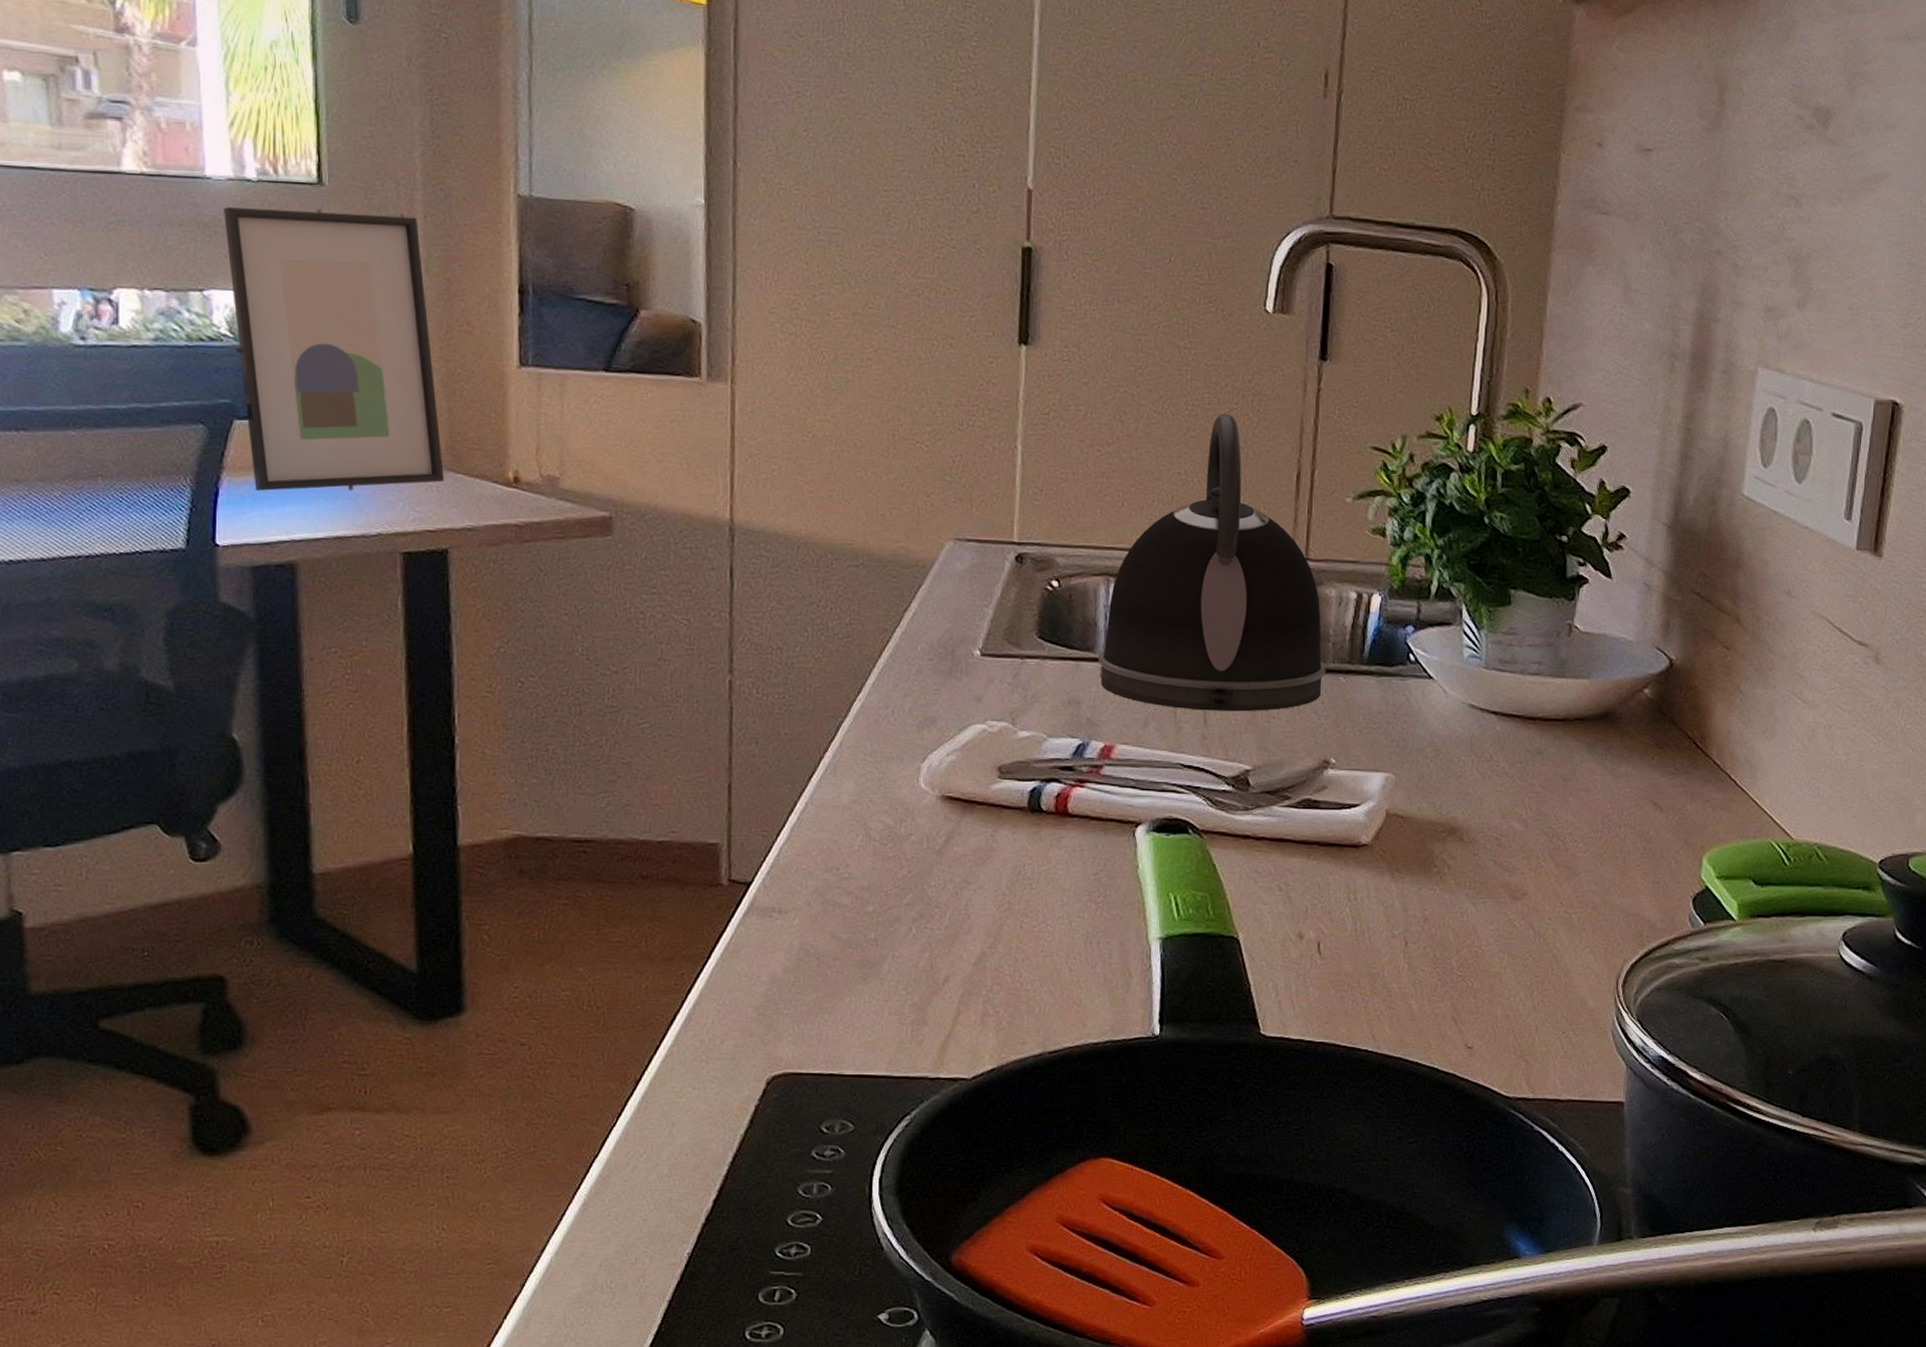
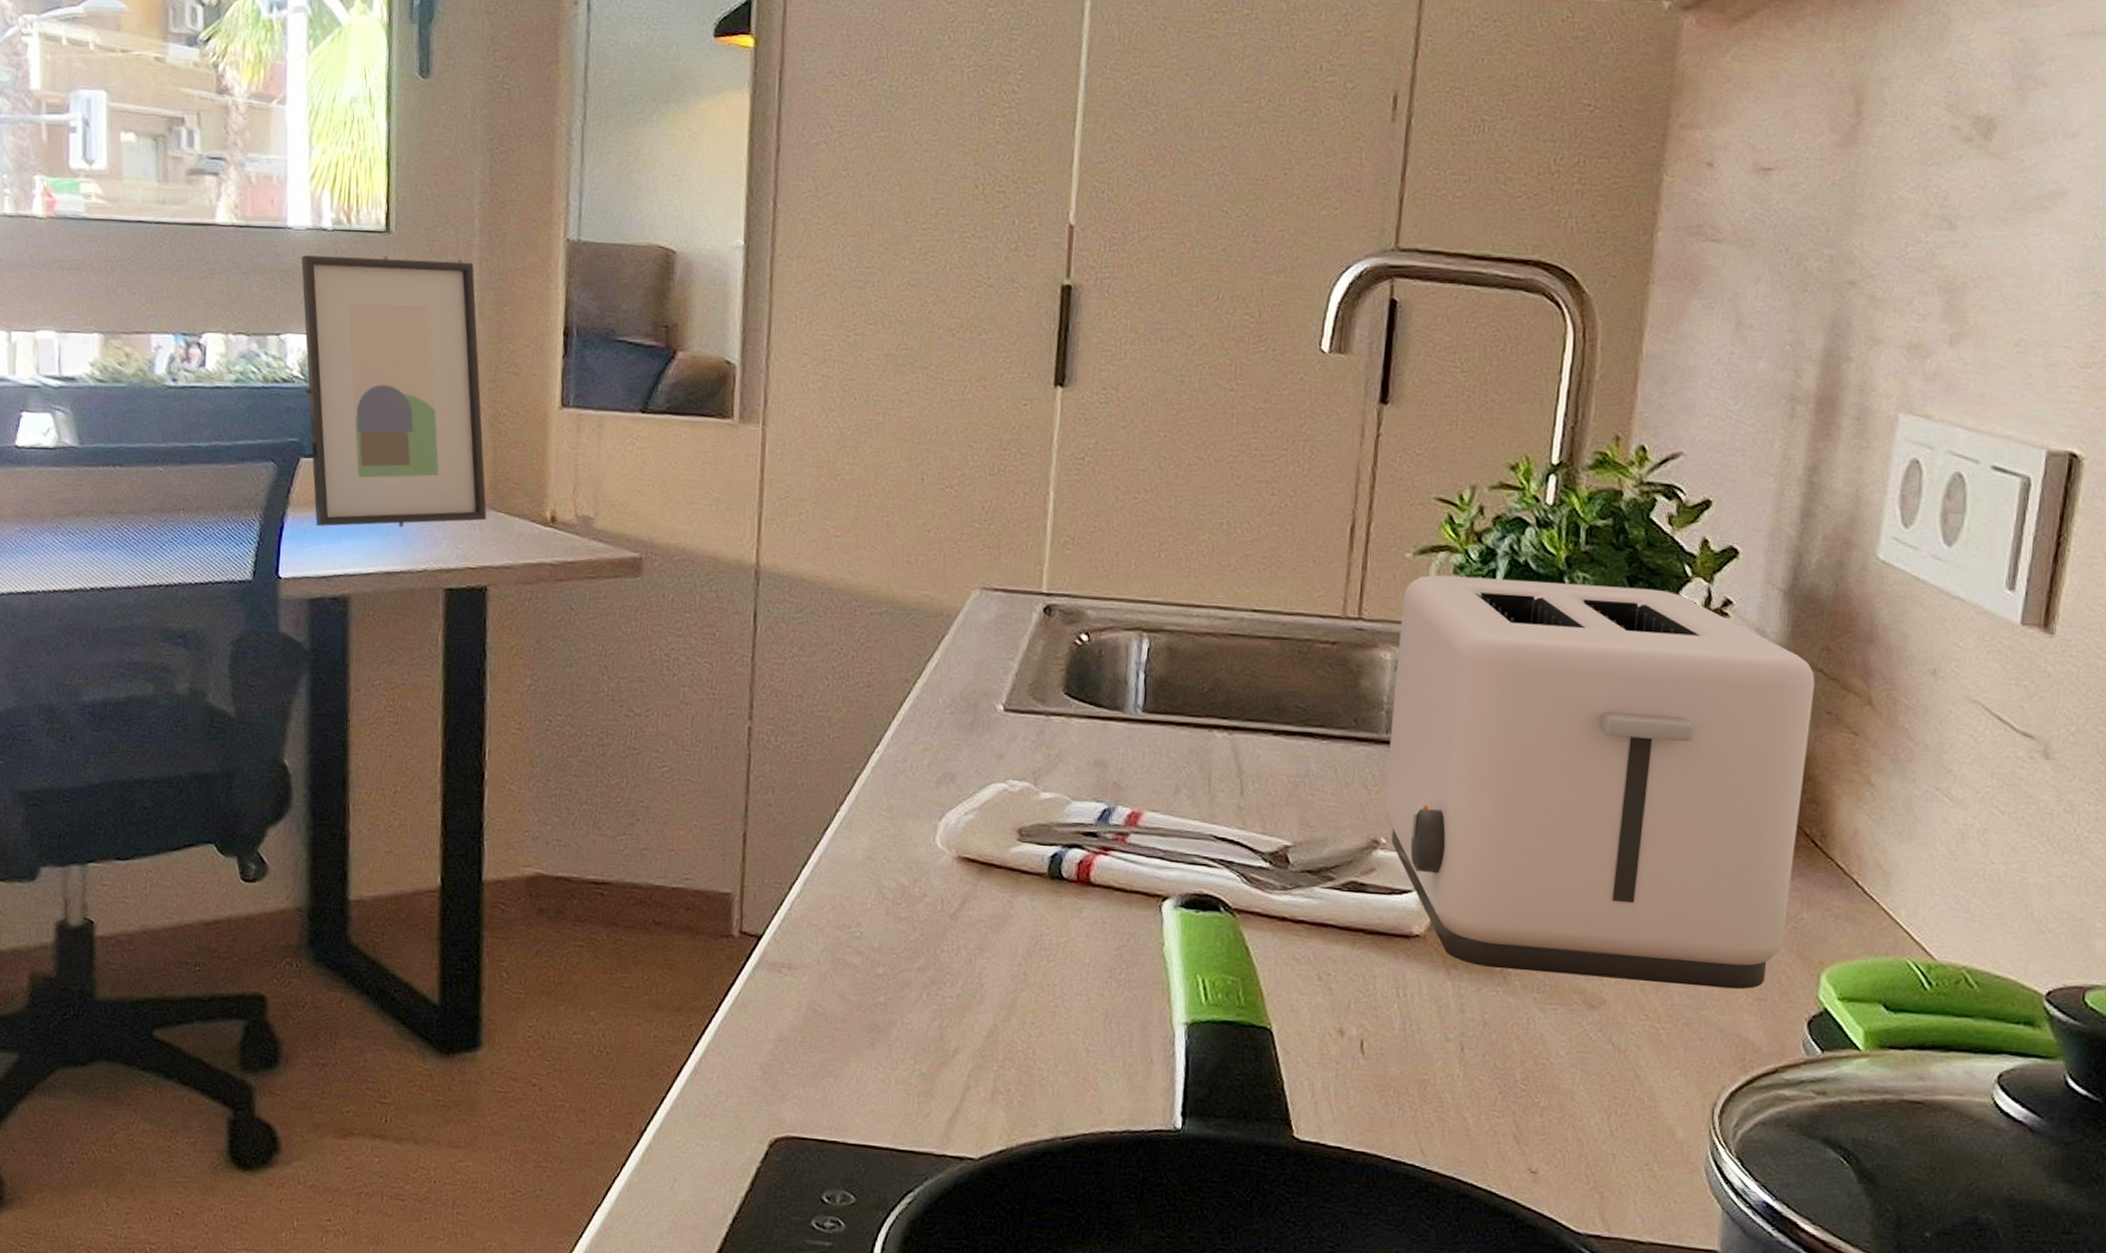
kettle: present [1097,413,1326,712] -> none [1127,460,1379,783]
toaster: none [1333,517,1694,875] -> present [1384,575,1815,990]

